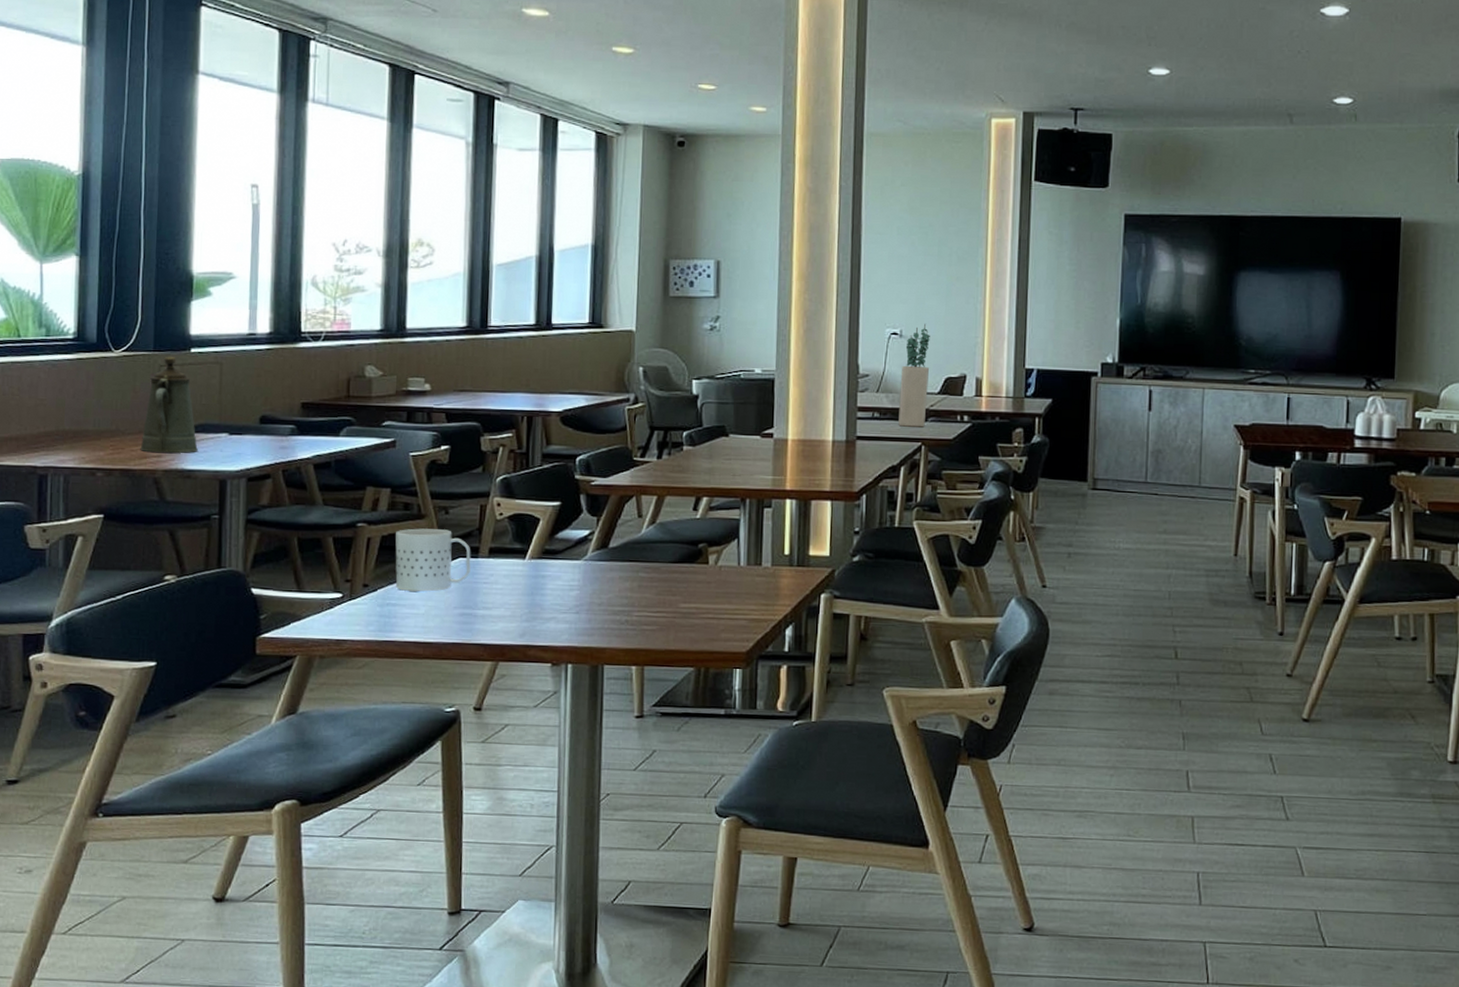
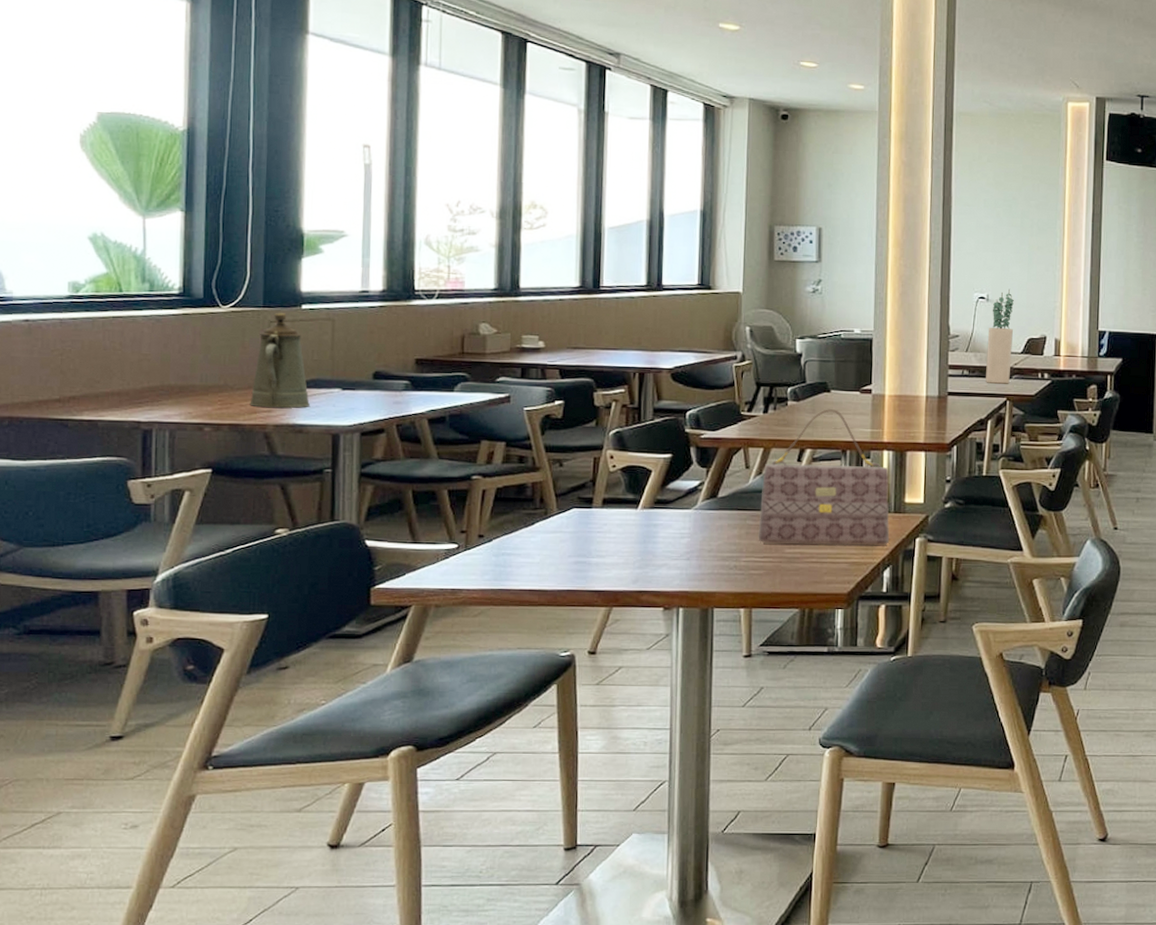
mug: present [395,528,471,592] -> none [509,480,585,542]
handbag: none [651,454,793,602] -> present [758,409,890,546]

